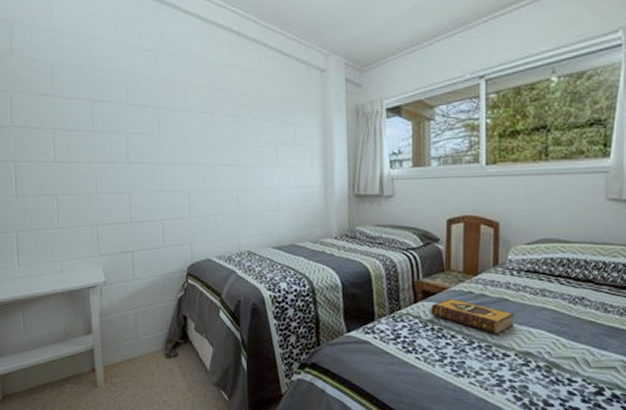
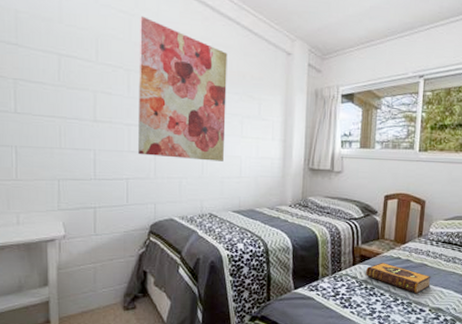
wall art: none [166,51,260,195] -> present [138,16,228,161]

